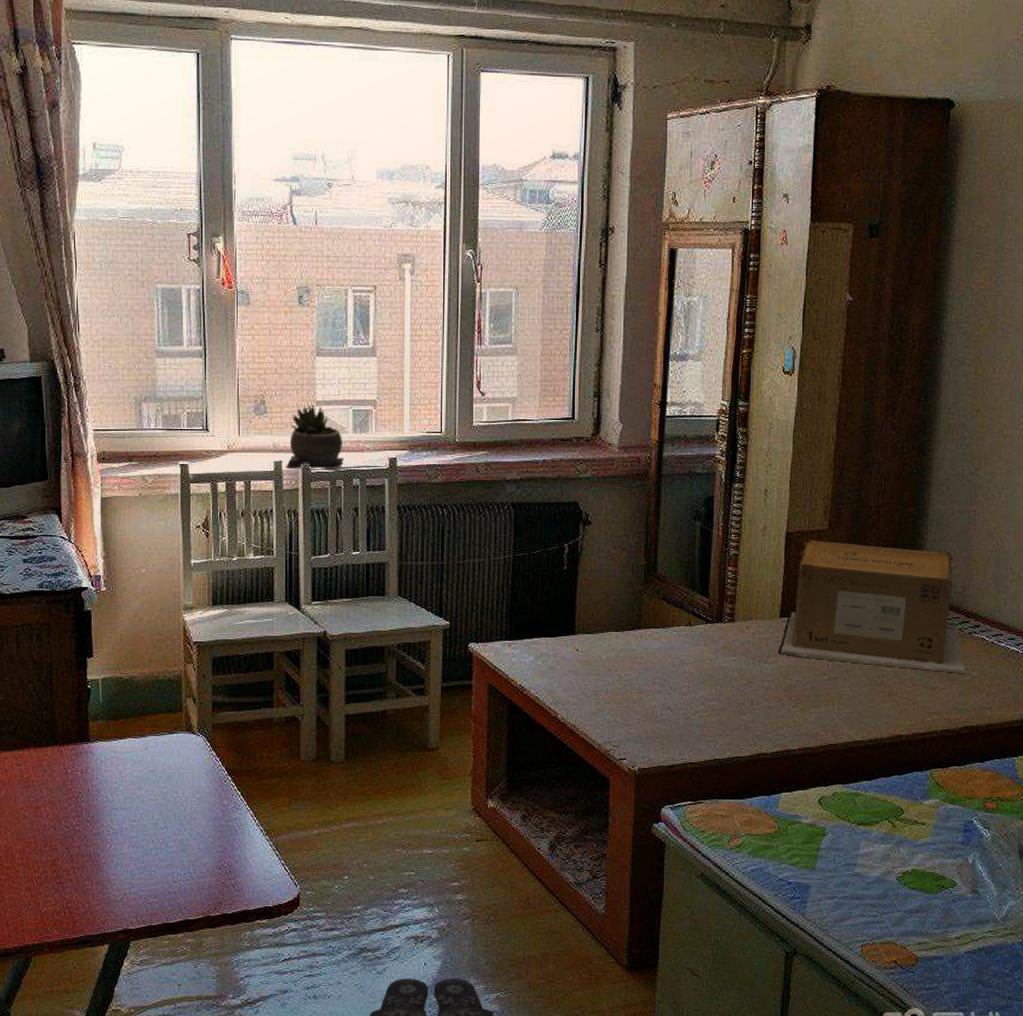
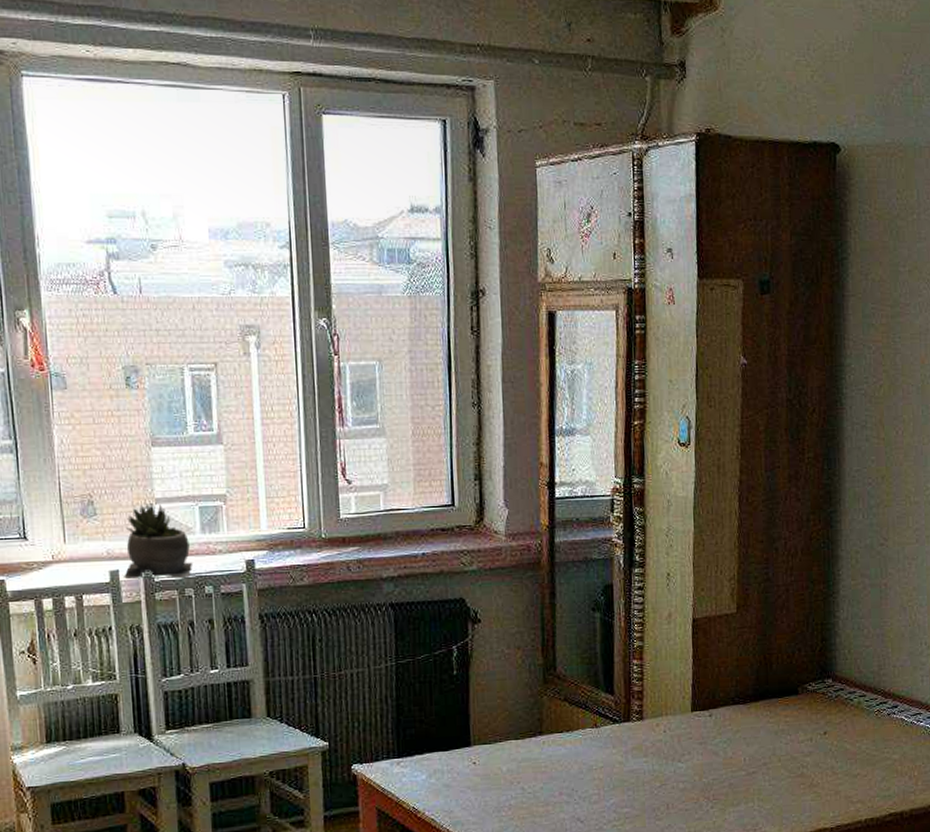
cardboard box: present [778,539,965,675] -> none [691,624,886,759]

